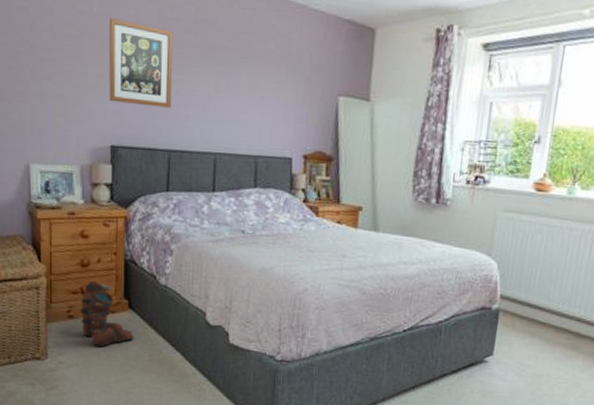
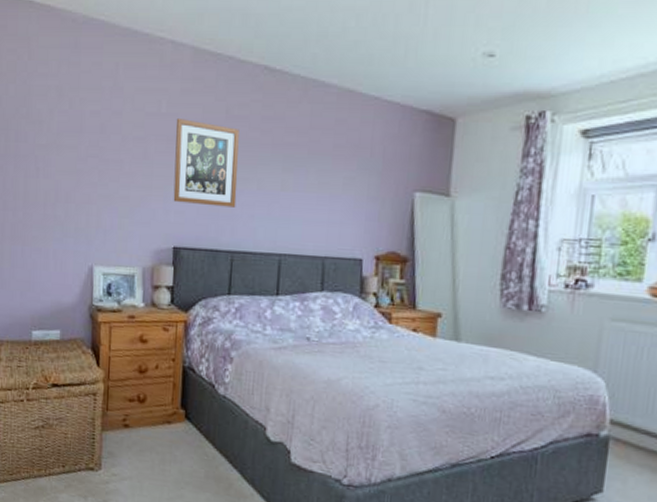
boots: present [80,281,133,348] -> none [135,389,189,461]

